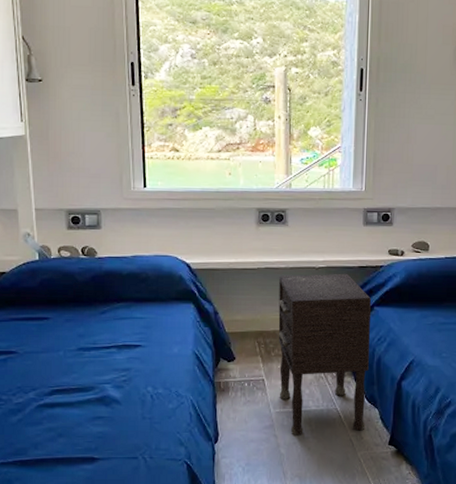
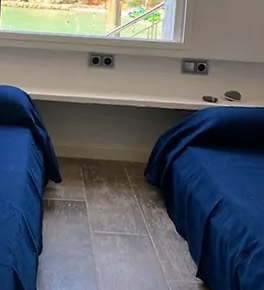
nightstand: present [278,273,372,436] -> none [98,111,186,260]

